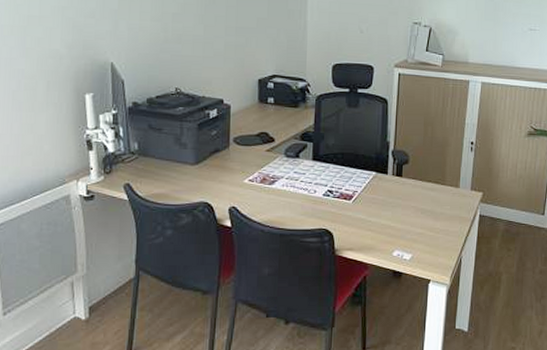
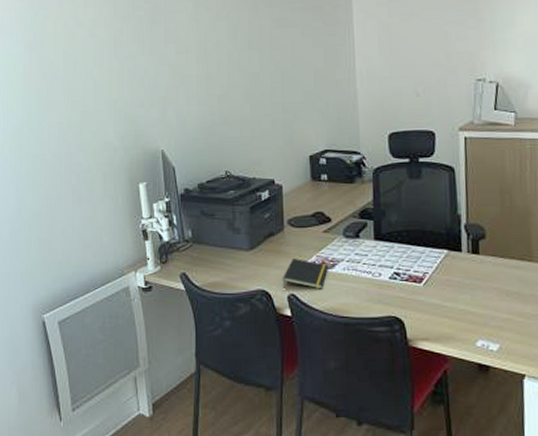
notepad: none [225,174,269,203] -> present [282,259,328,289]

